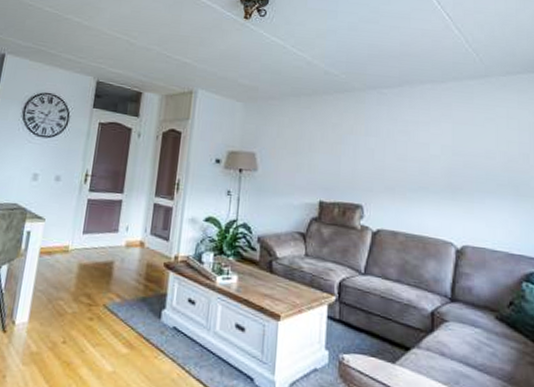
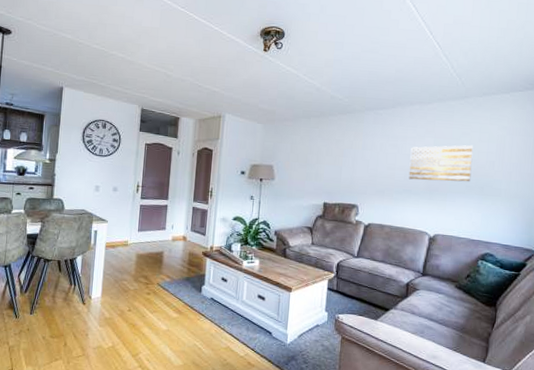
wall art: none [424,133,502,179] -> present [408,145,474,182]

